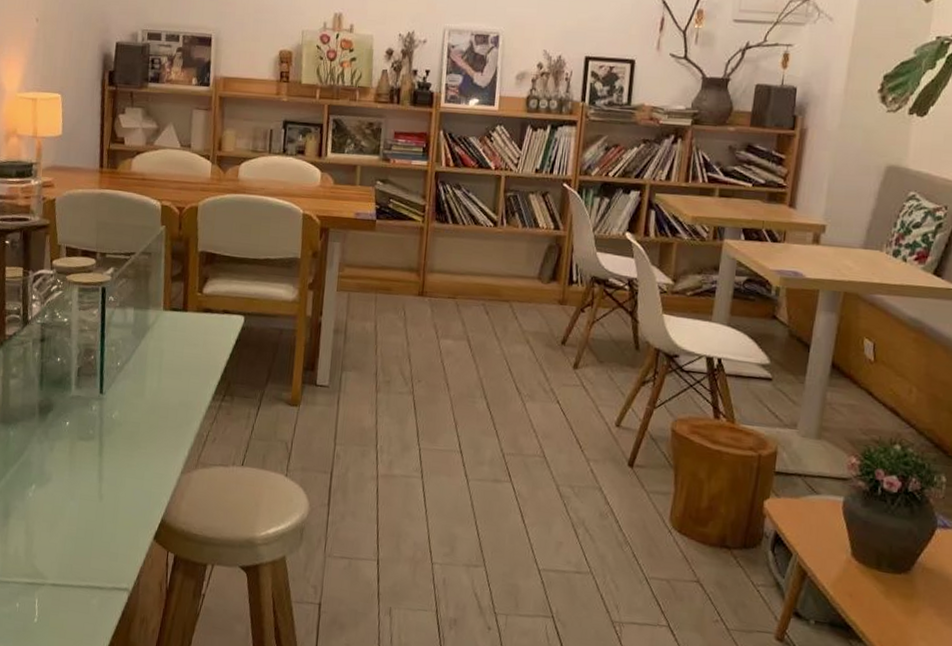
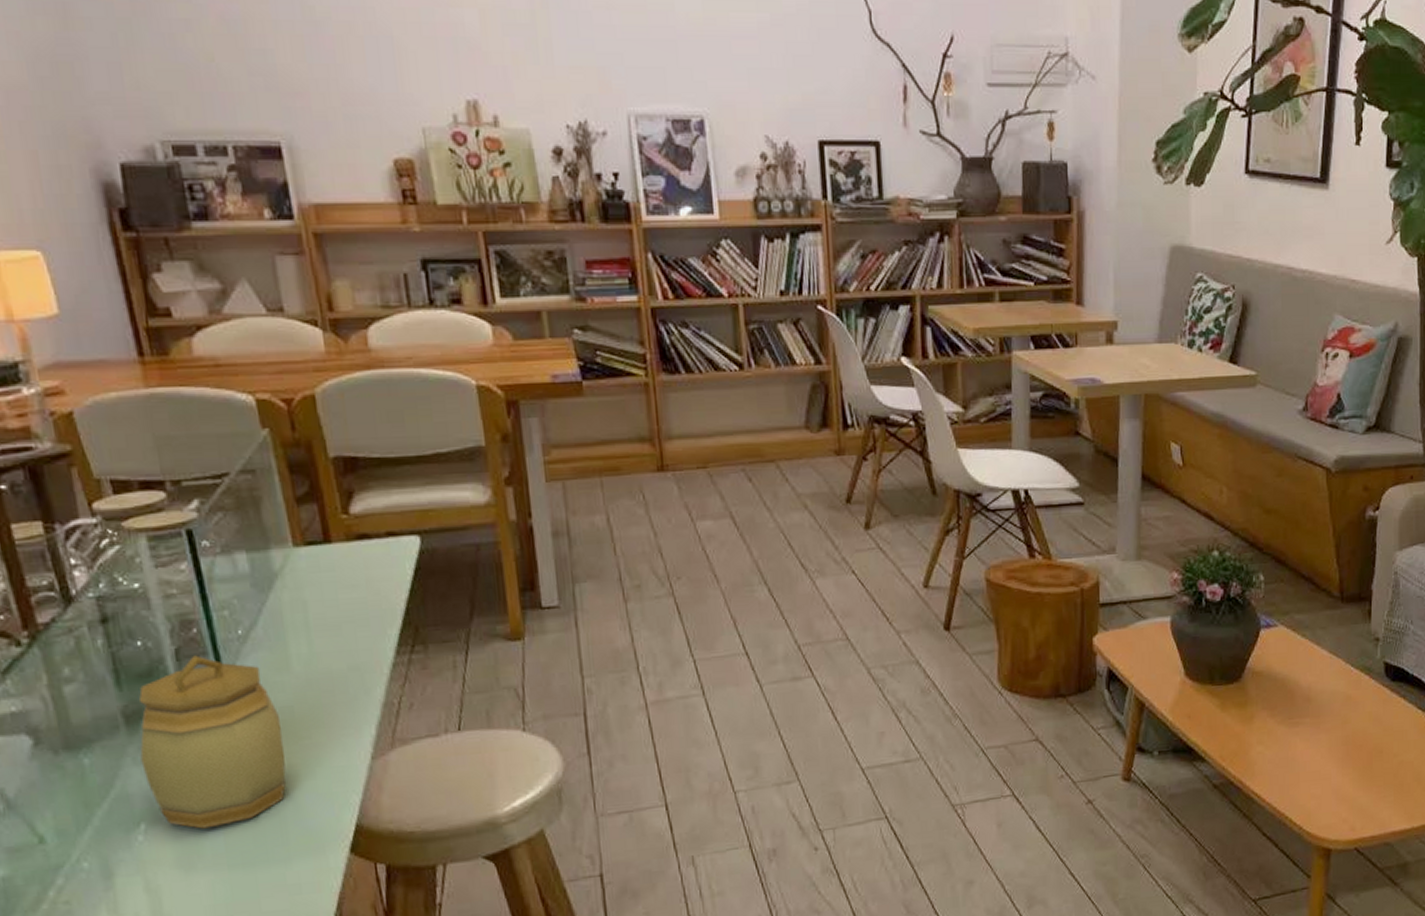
jar: none [42,374,130,498] -> present [139,655,286,829]

